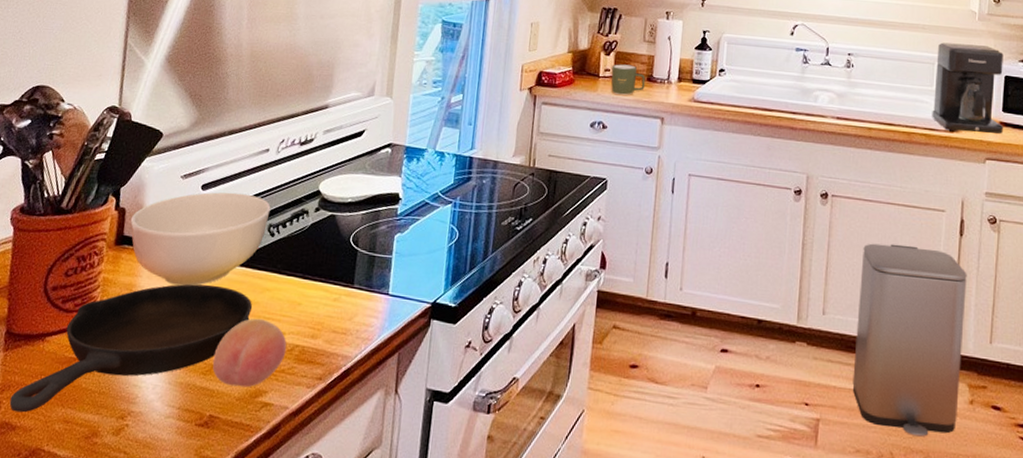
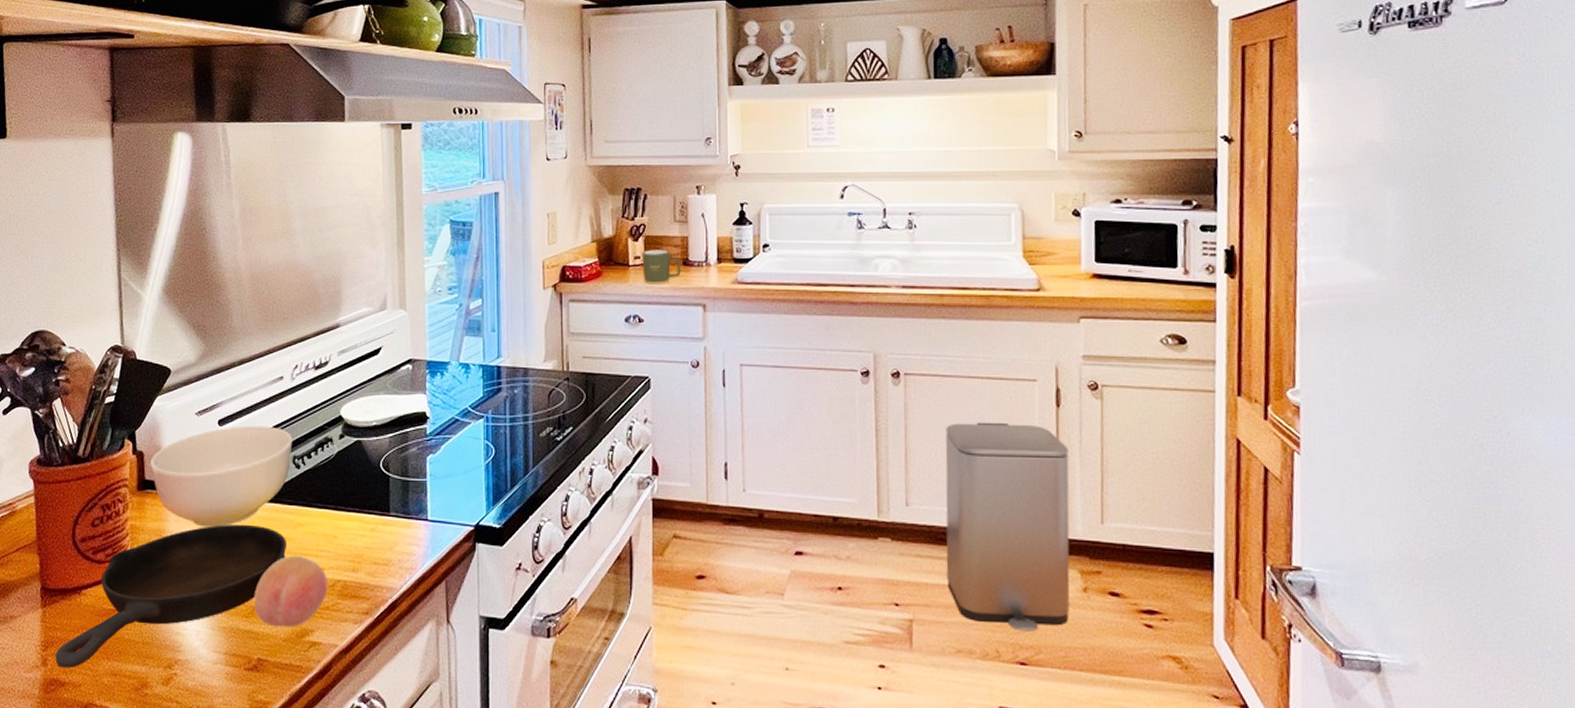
coffee maker: present [932,42,1004,135] -> none [1012,188,1099,289]

